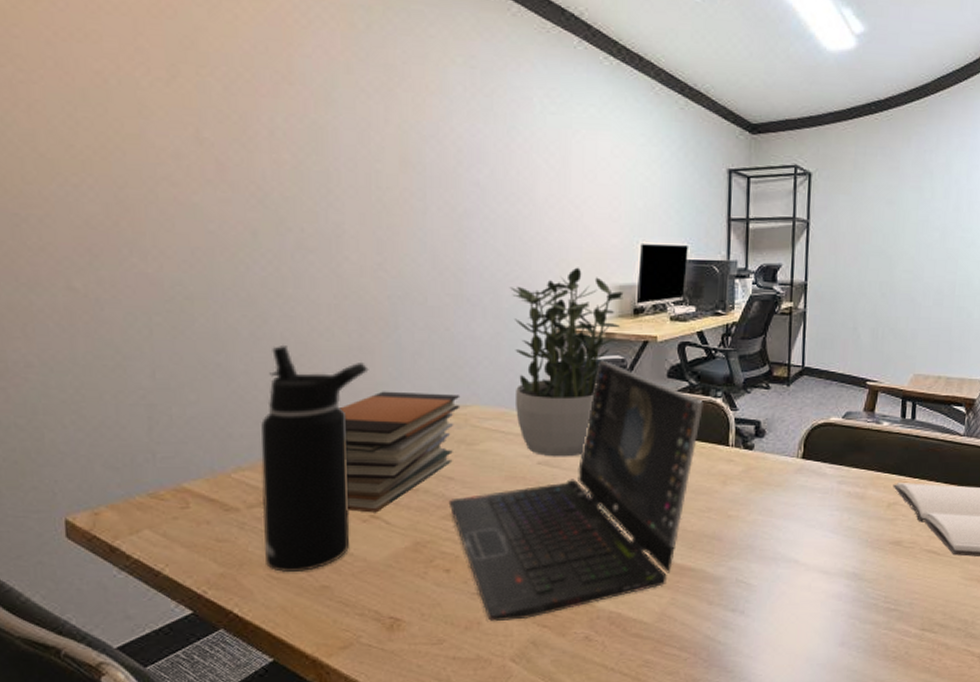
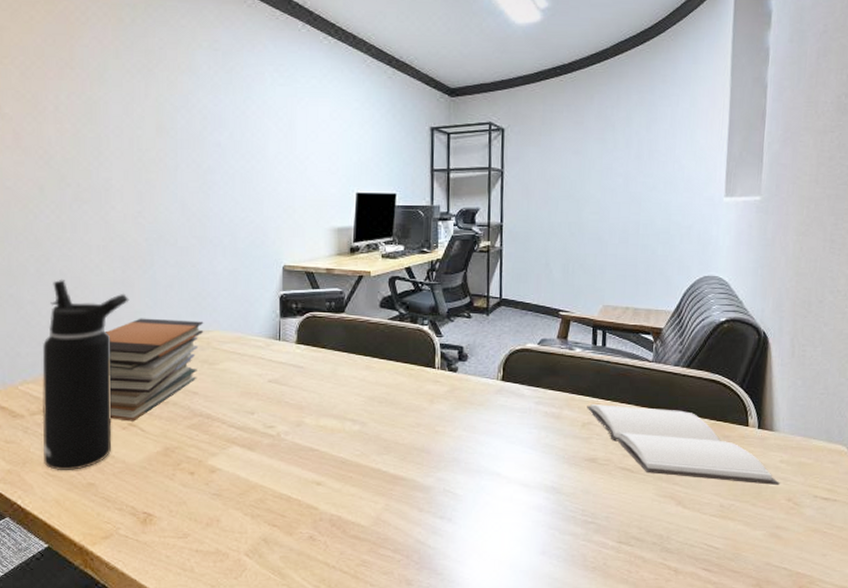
laptop computer: present [448,360,703,622] -> none [193,292,412,520]
potted plant: present [509,267,624,457] -> none [245,213,341,376]

